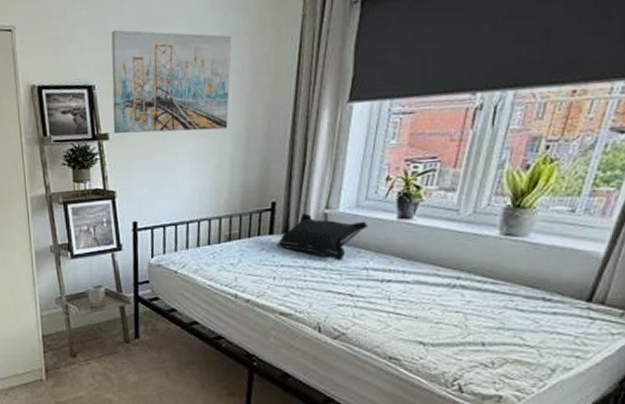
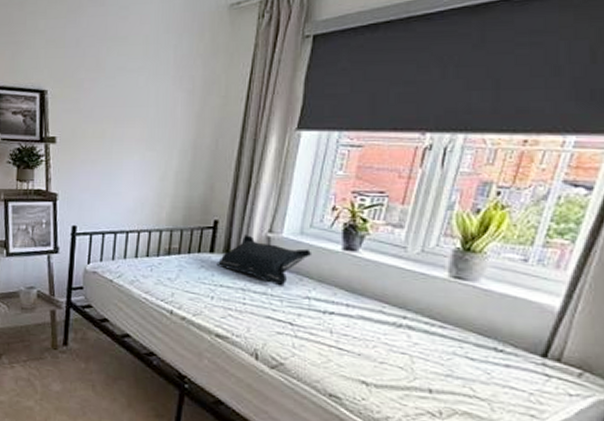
wall art: present [111,29,232,134] -> none [61,41,185,144]

